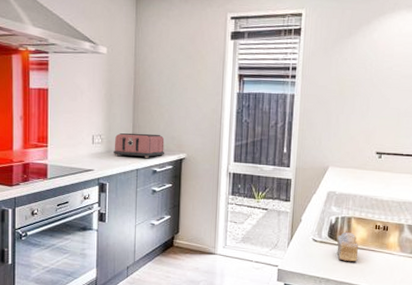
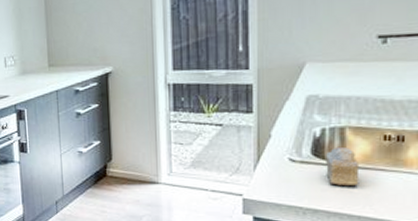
toaster: present [114,133,165,158] -> none [29,47,88,79]

